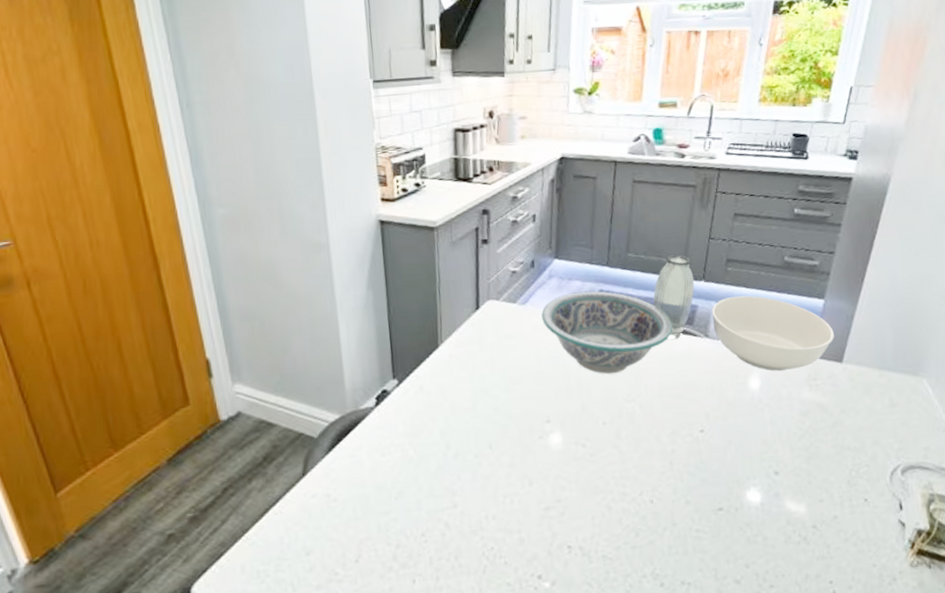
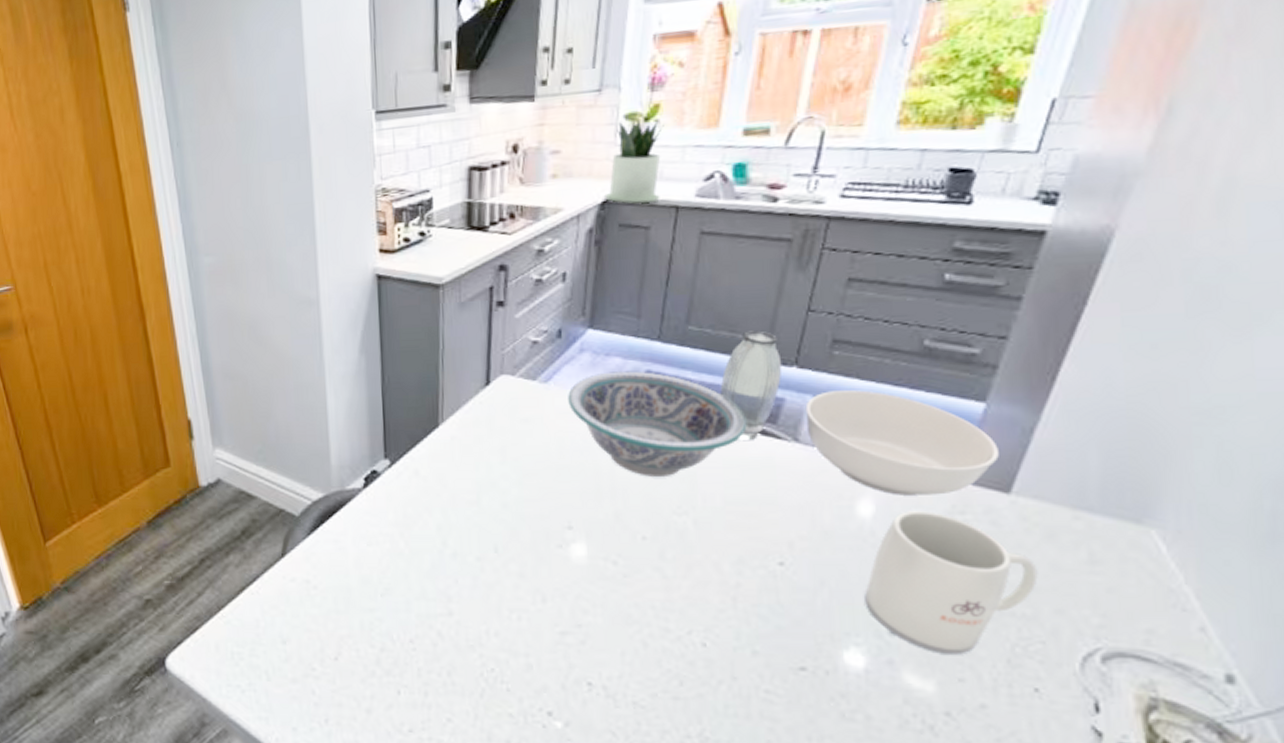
planter: none [562,94,603,160] -> present [604,120,664,205]
mug: none [758,380,862,483] -> present [865,511,1038,655]

